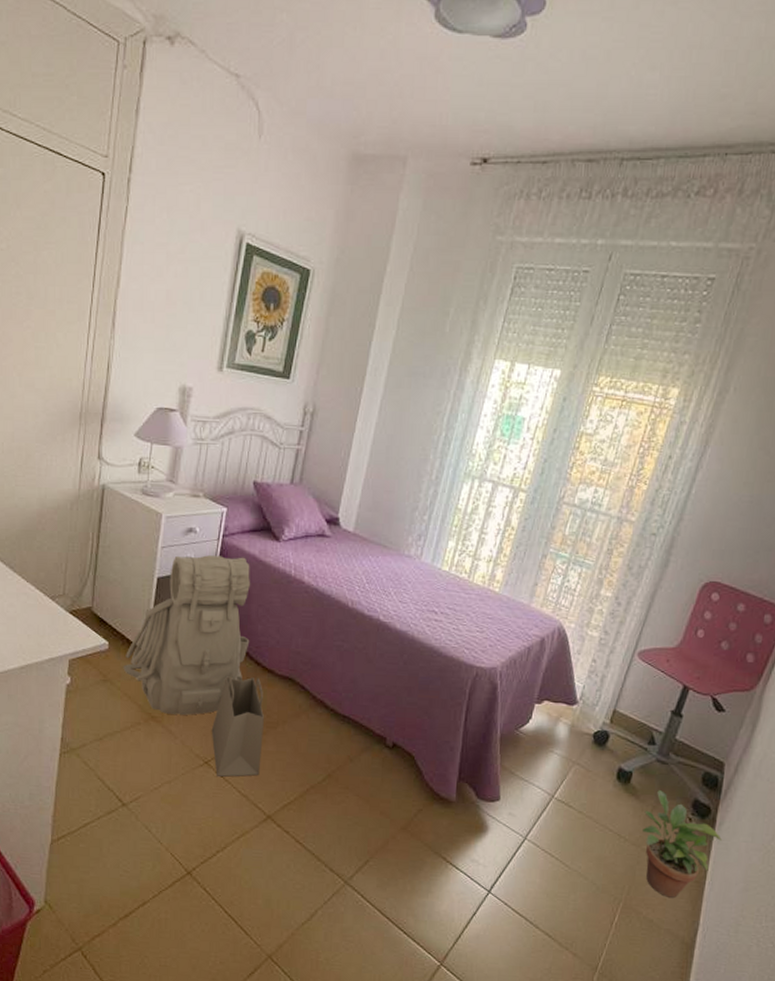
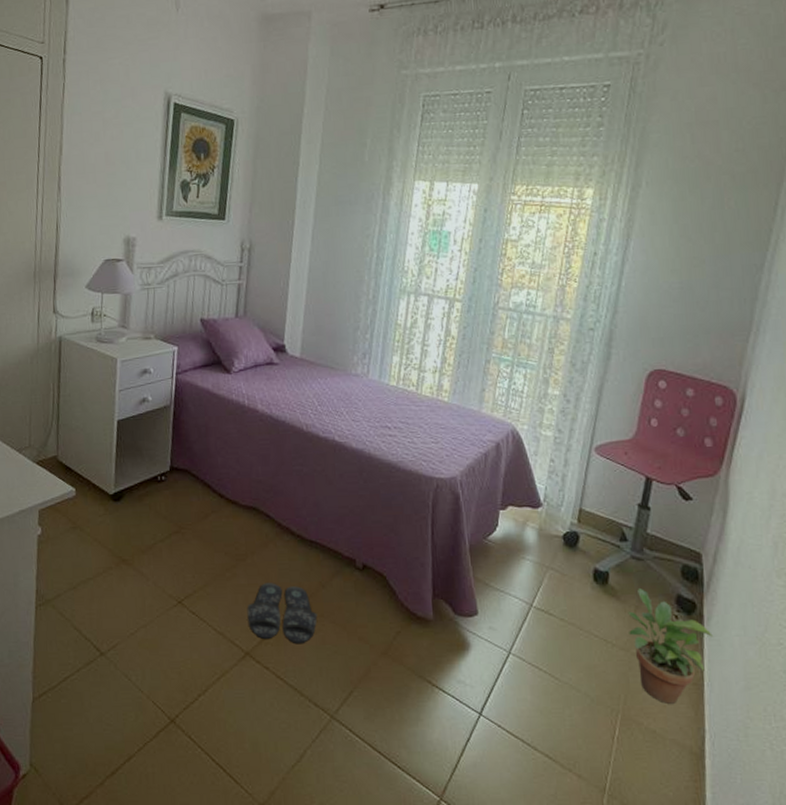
backpack: present [123,555,250,716] -> none [91,392,211,556]
shopping bag: present [211,676,265,777] -> none [181,510,234,615]
slippers: none [272,752,342,813] -> present [247,583,318,645]

